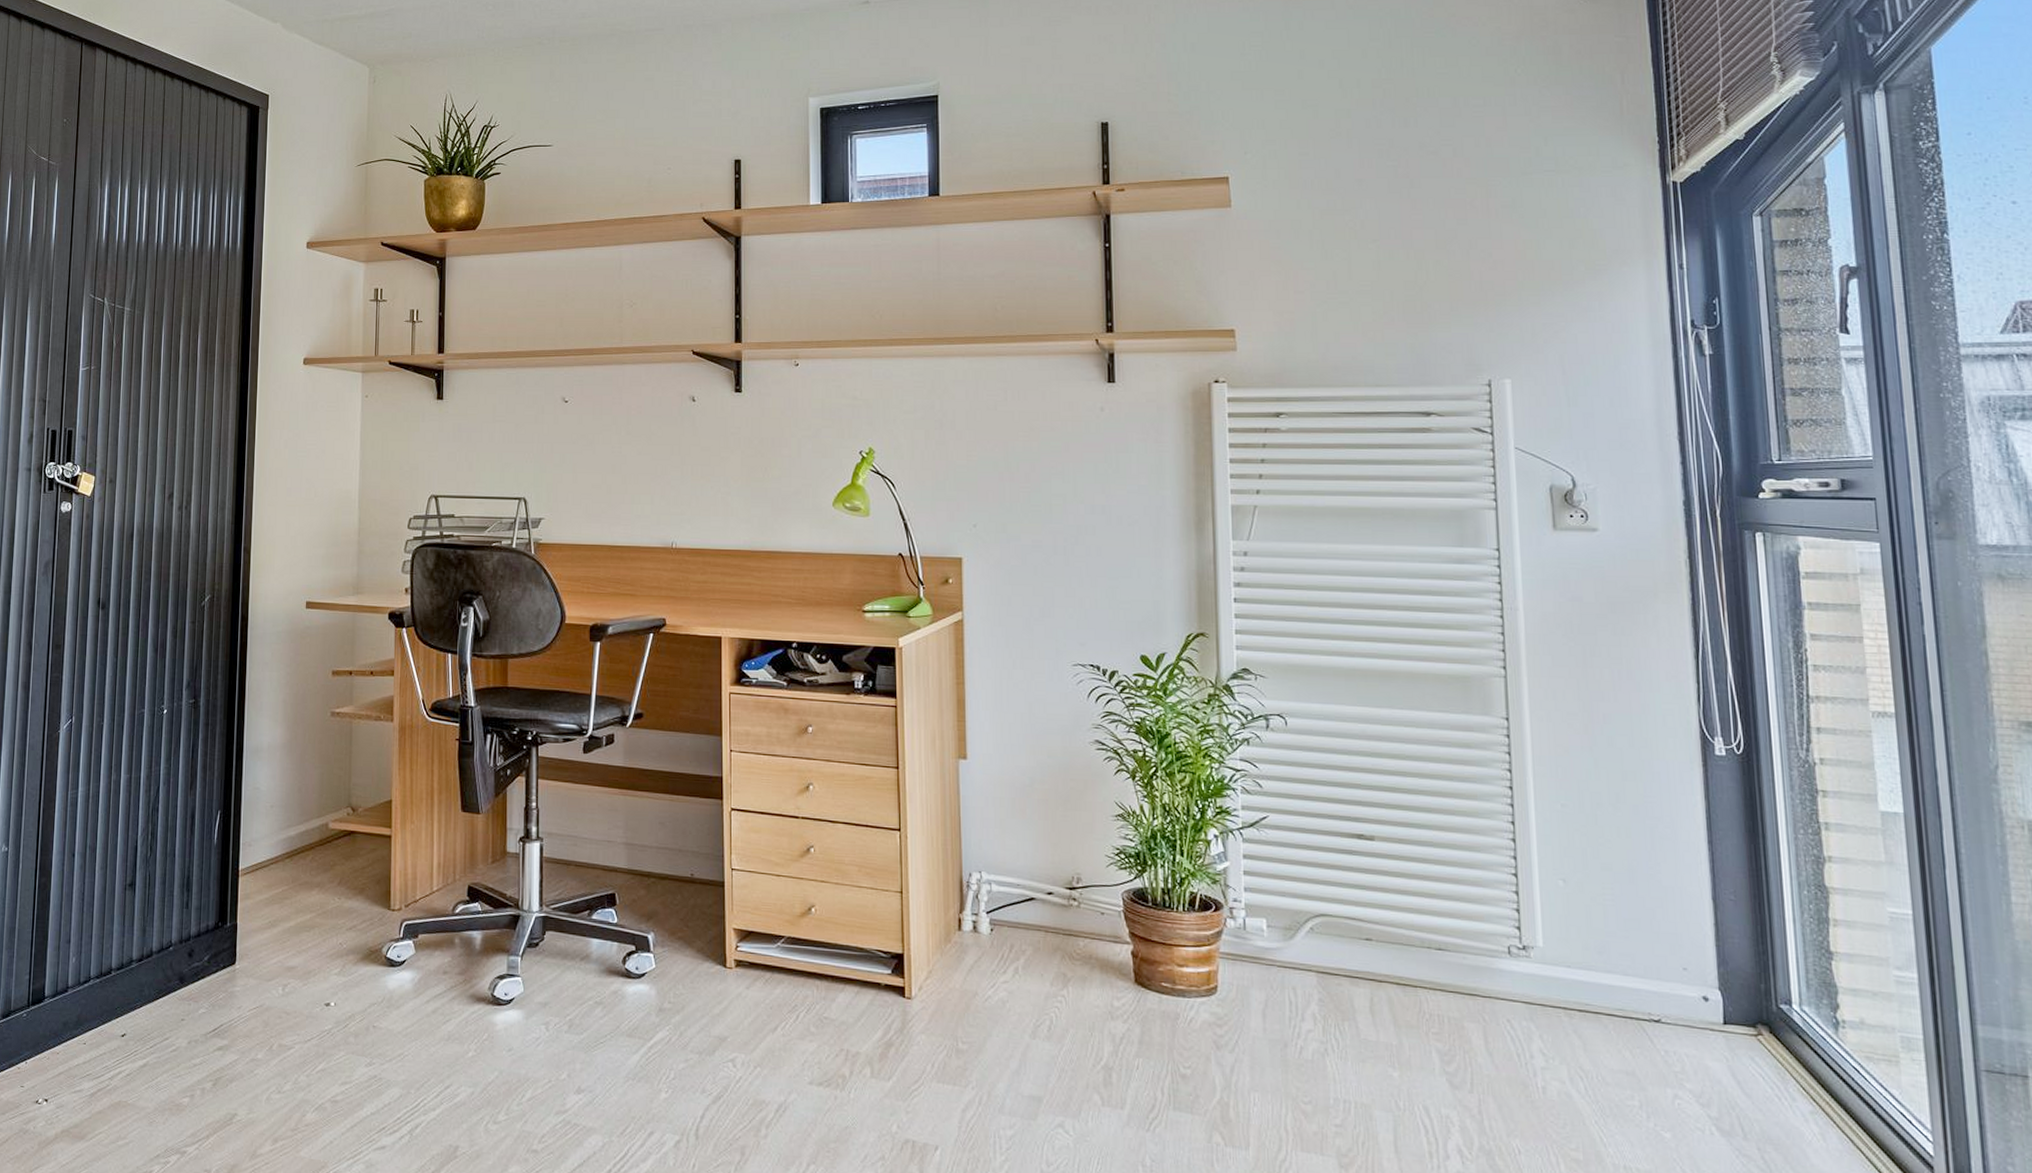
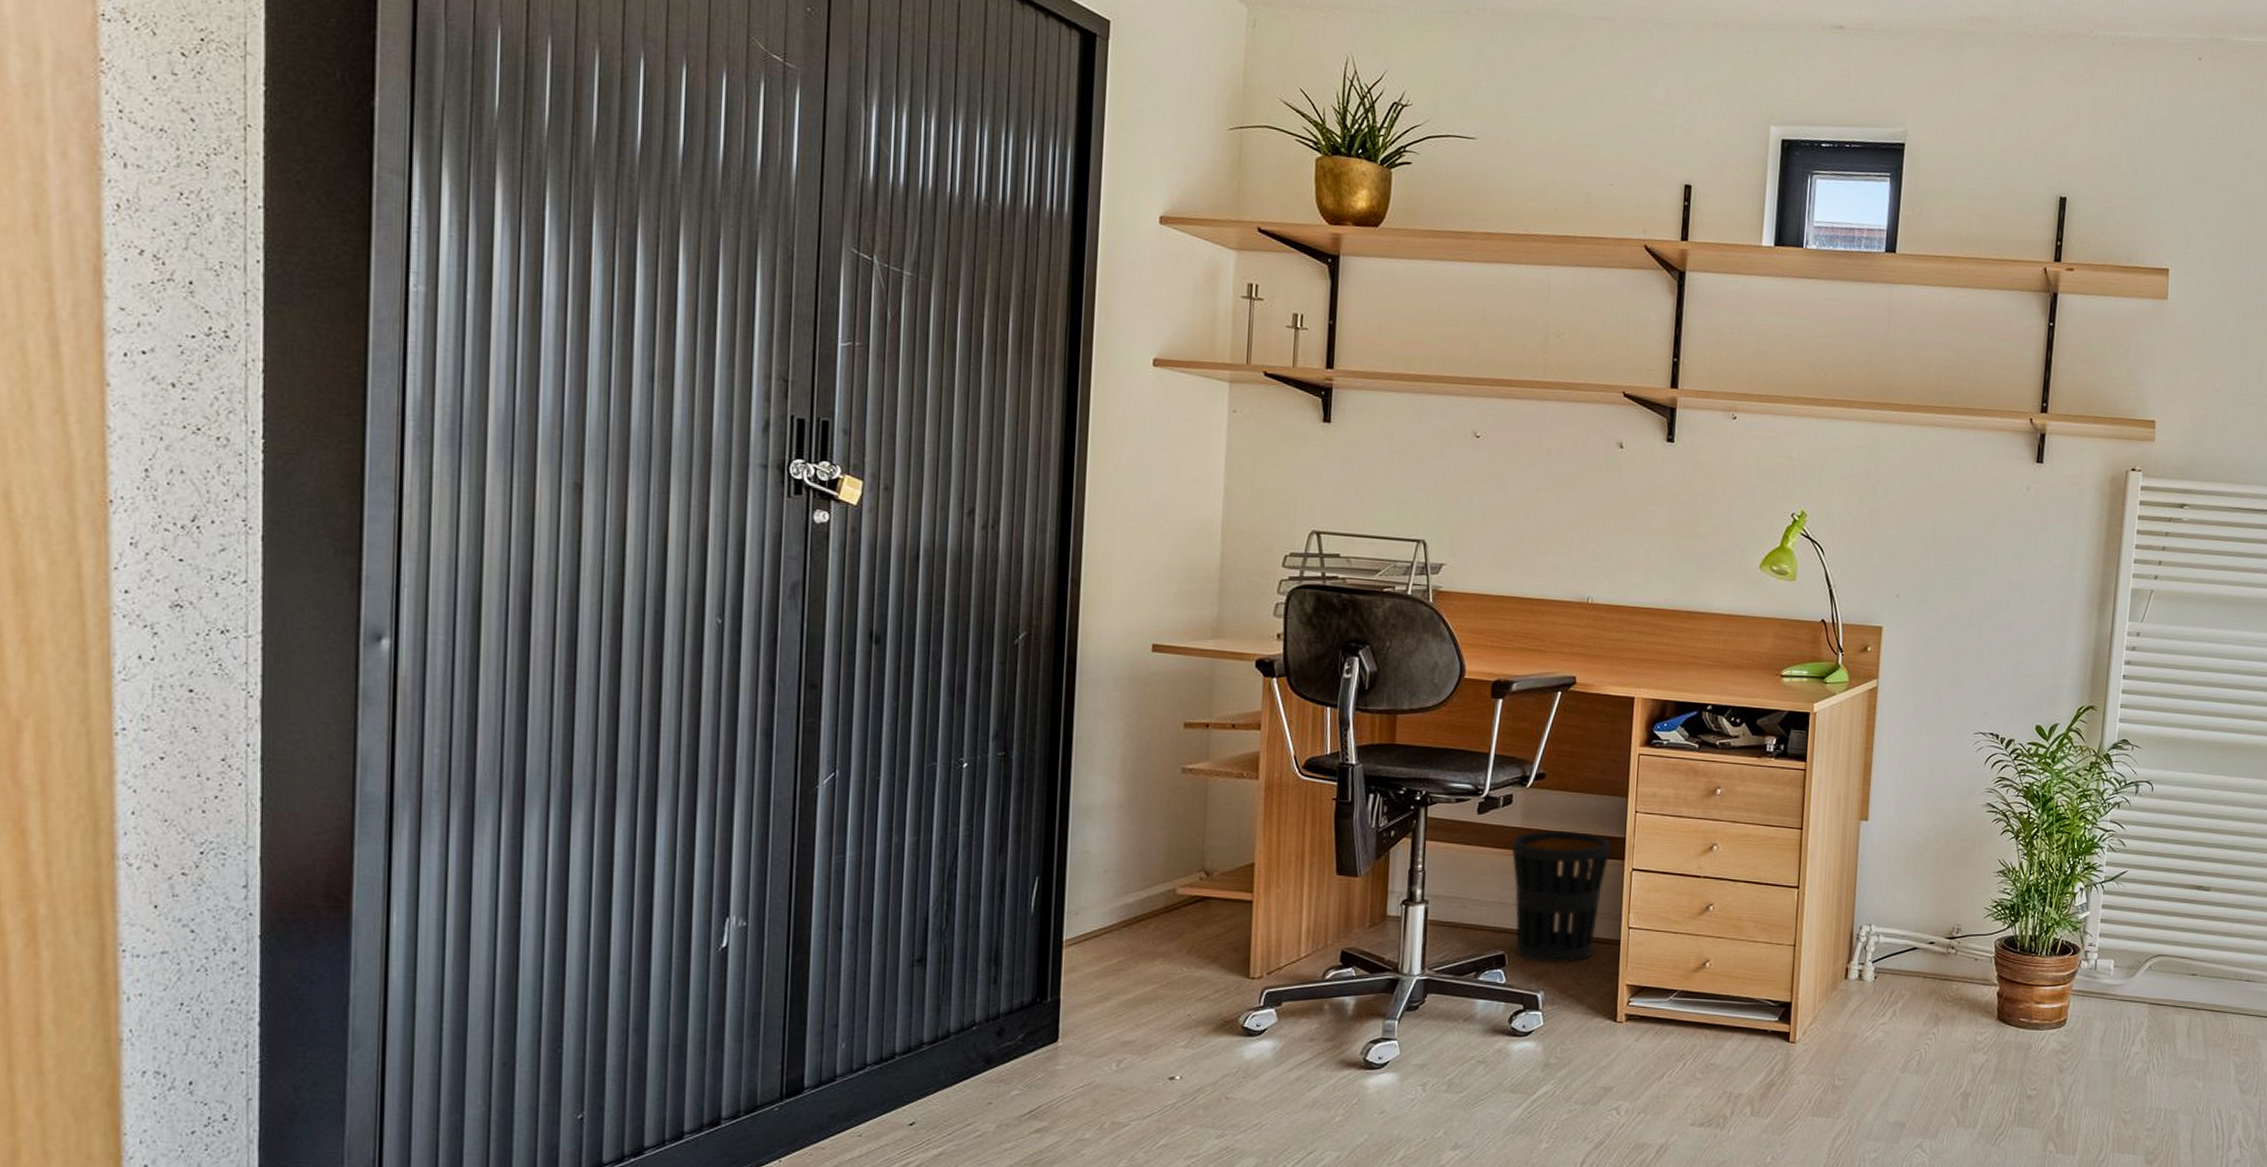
wastebasket: none [616,769,710,905] -> present [1511,830,1612,964]

